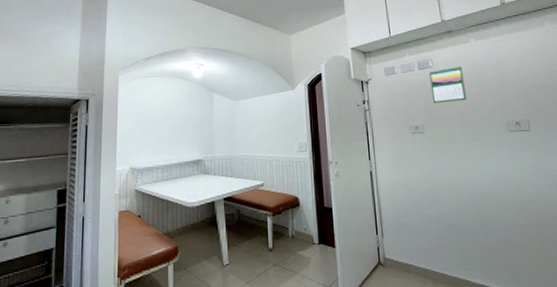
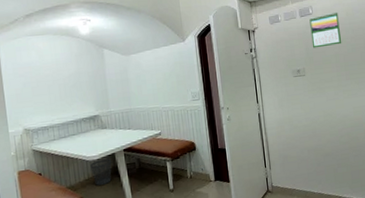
wastebasket: none [189,207,211,236] -> present [90,158,112,186]

